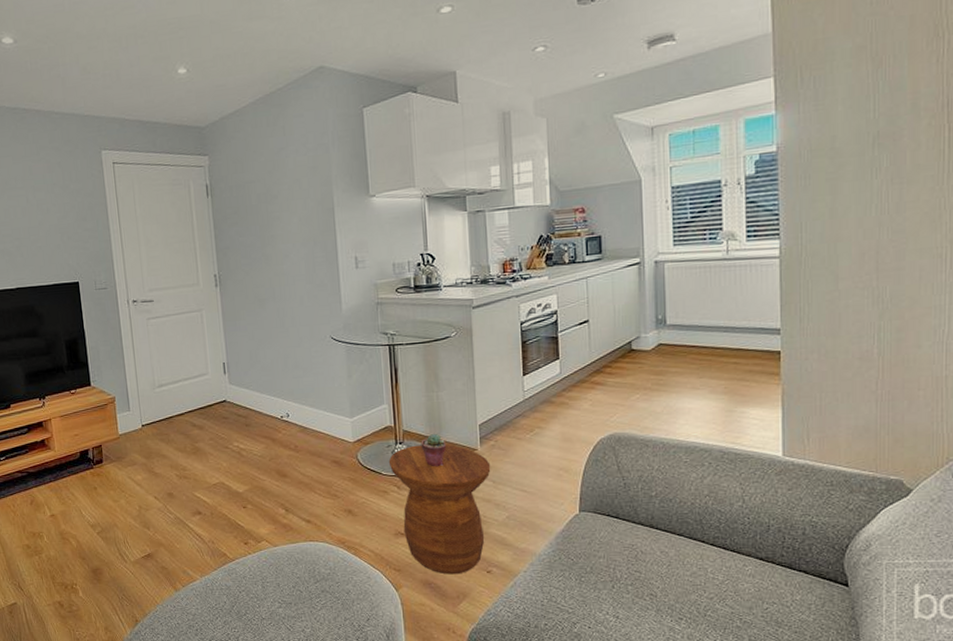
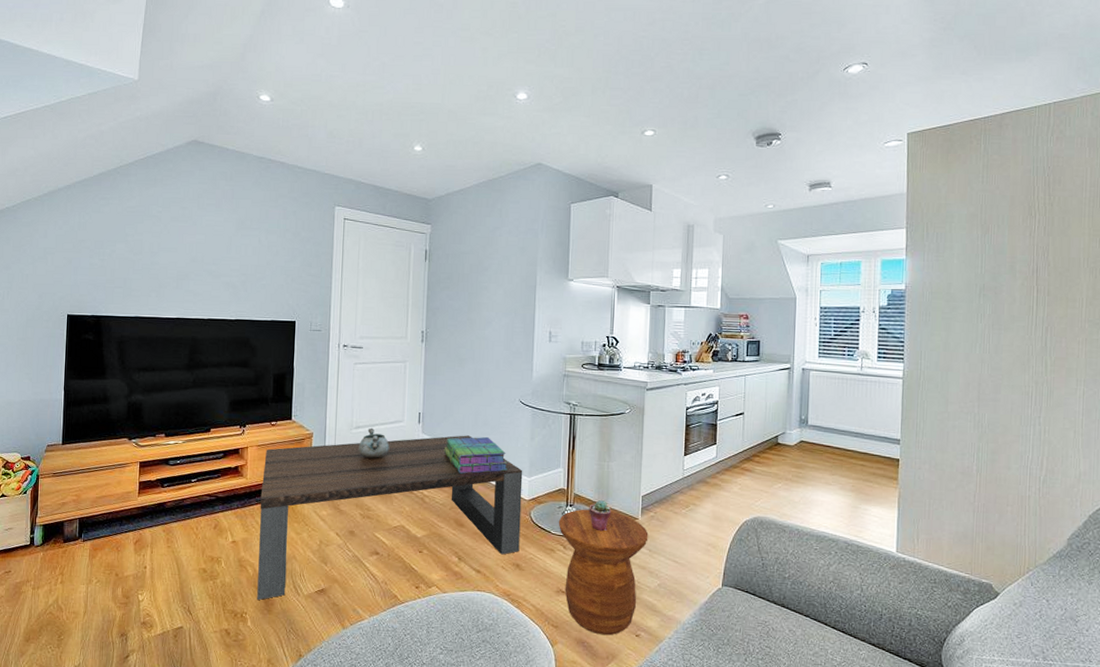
coffee table: none [69,381,350,570] -> present [257,435,523,600]
decorative bowl: none [164,384,198,416] -> present [358,427,390,458]
stack of books: none [255,379,327,422] -> present [443,436,508,474]

